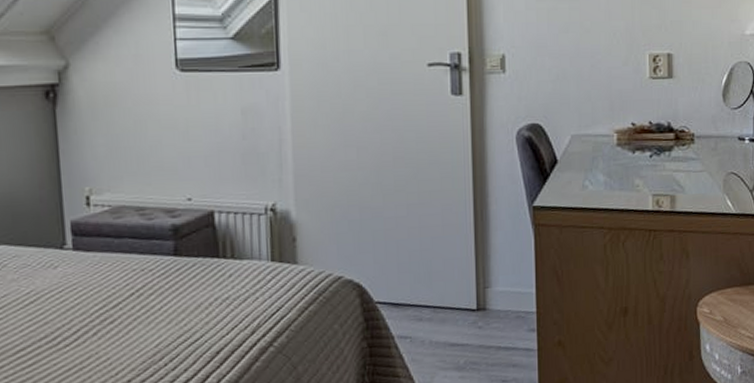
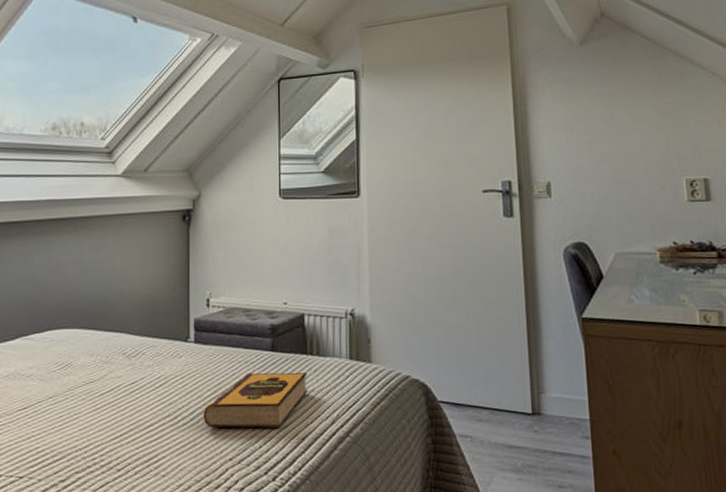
hardback book: none [90,279,222,349] -> present [203,372,308,429]

